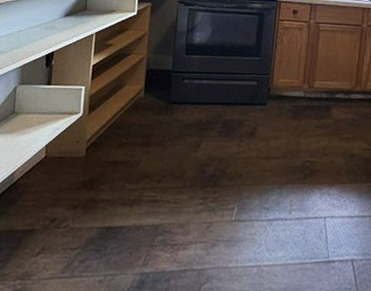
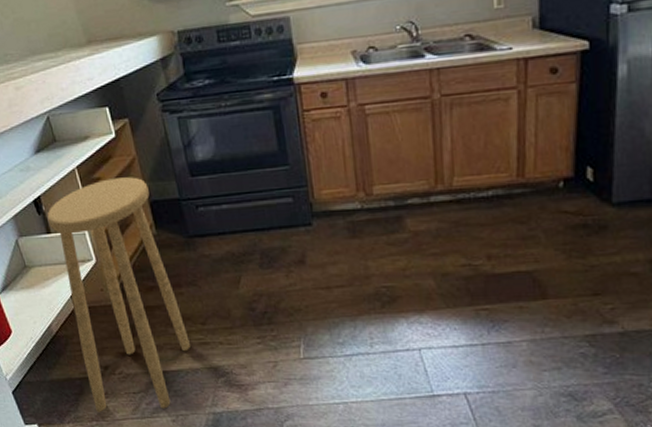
stool: none [25,46,150,270] -> present [47,177,190,412]

